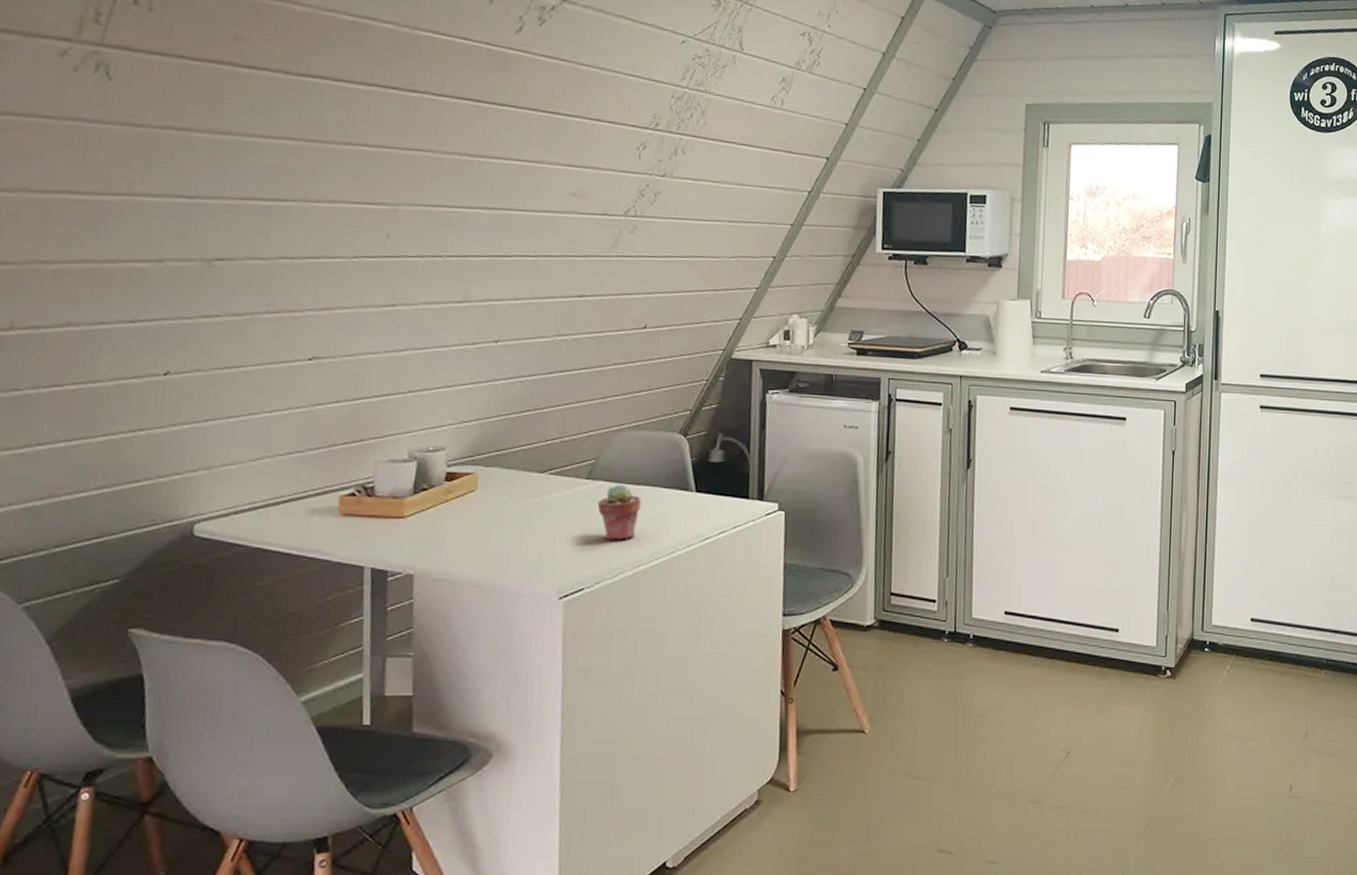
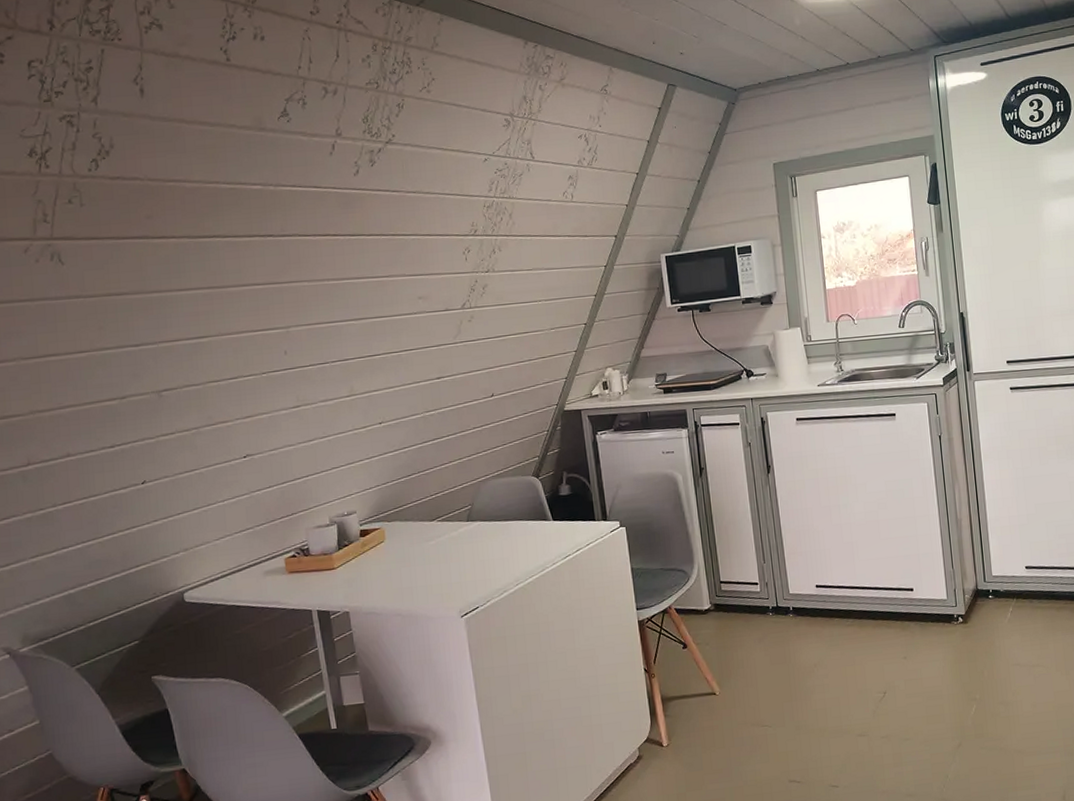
potted succulent: present [597,484,642,541] -> none [478,522,512,568]

